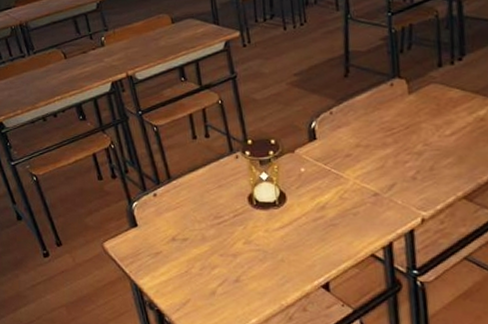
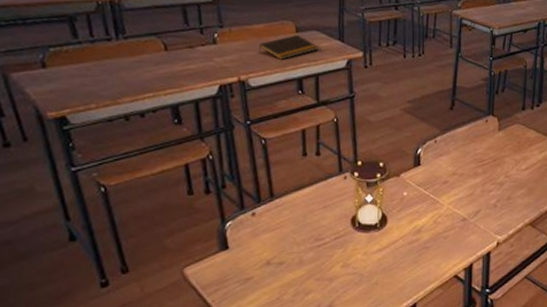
notepad: none [139,26,195,52] -> present [258,35,319,60]

